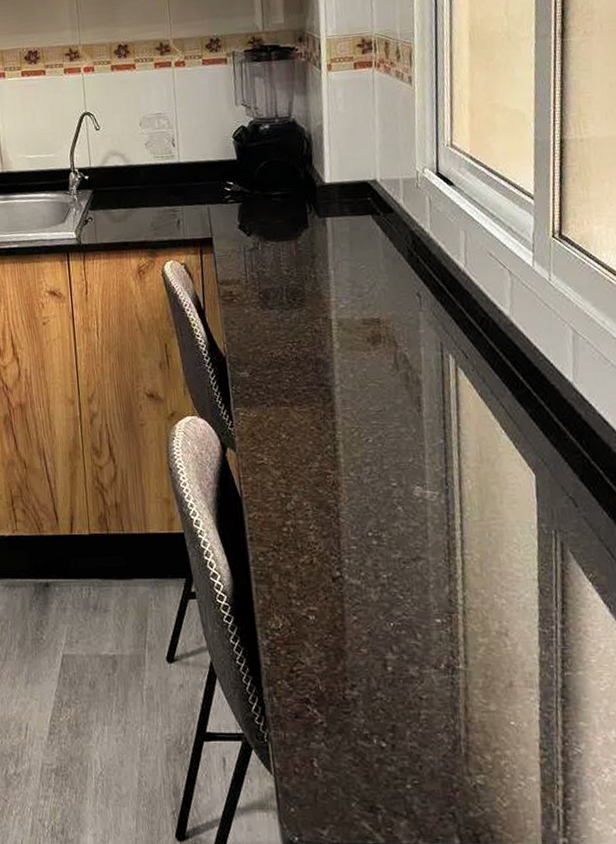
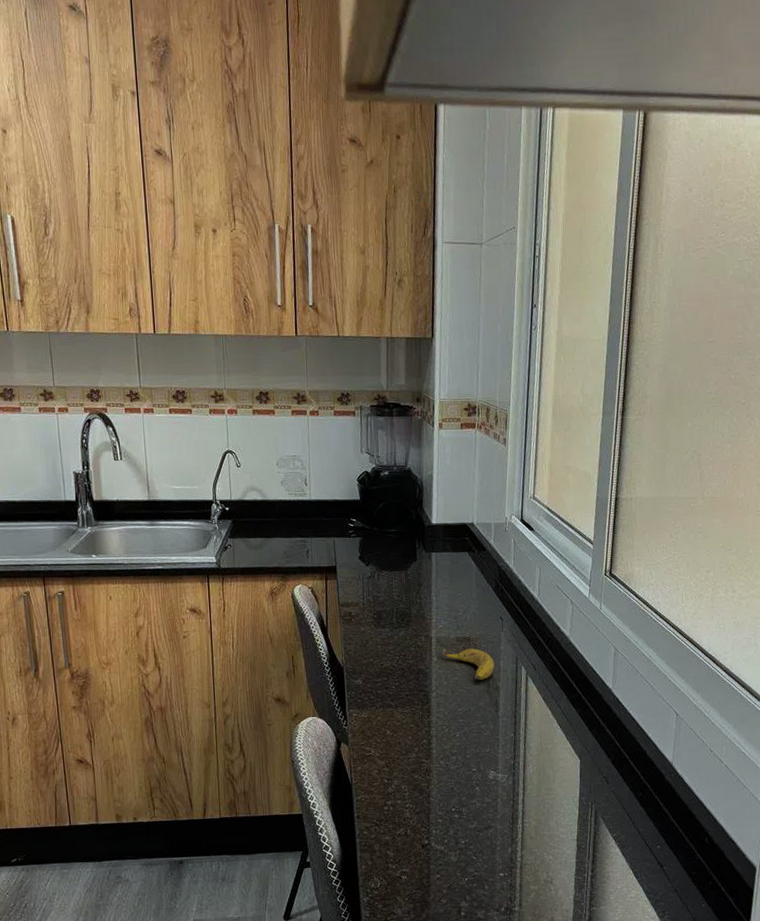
banana: none [346,332,414,372] -> present [443,648,495,680]

